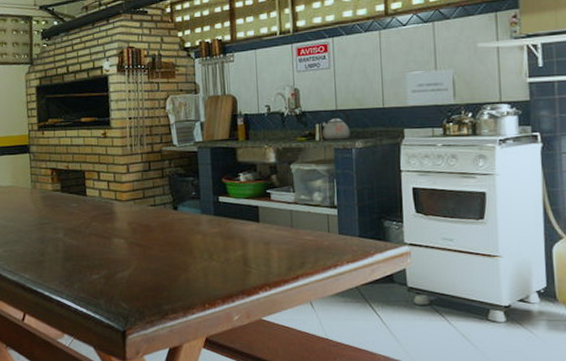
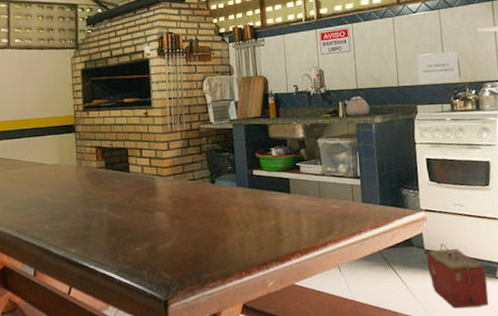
cooler: none [410,281,479,350] -> present [427,244,489,308]

